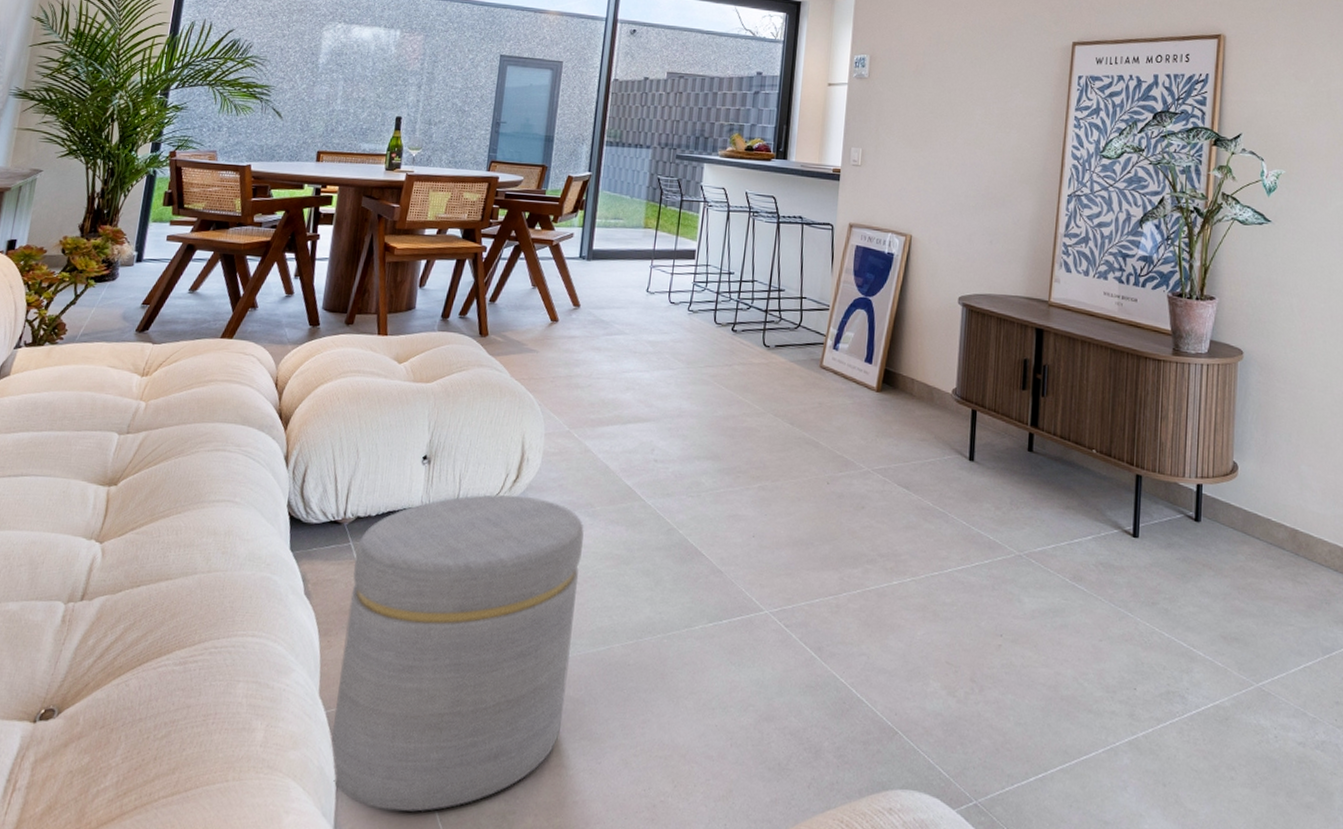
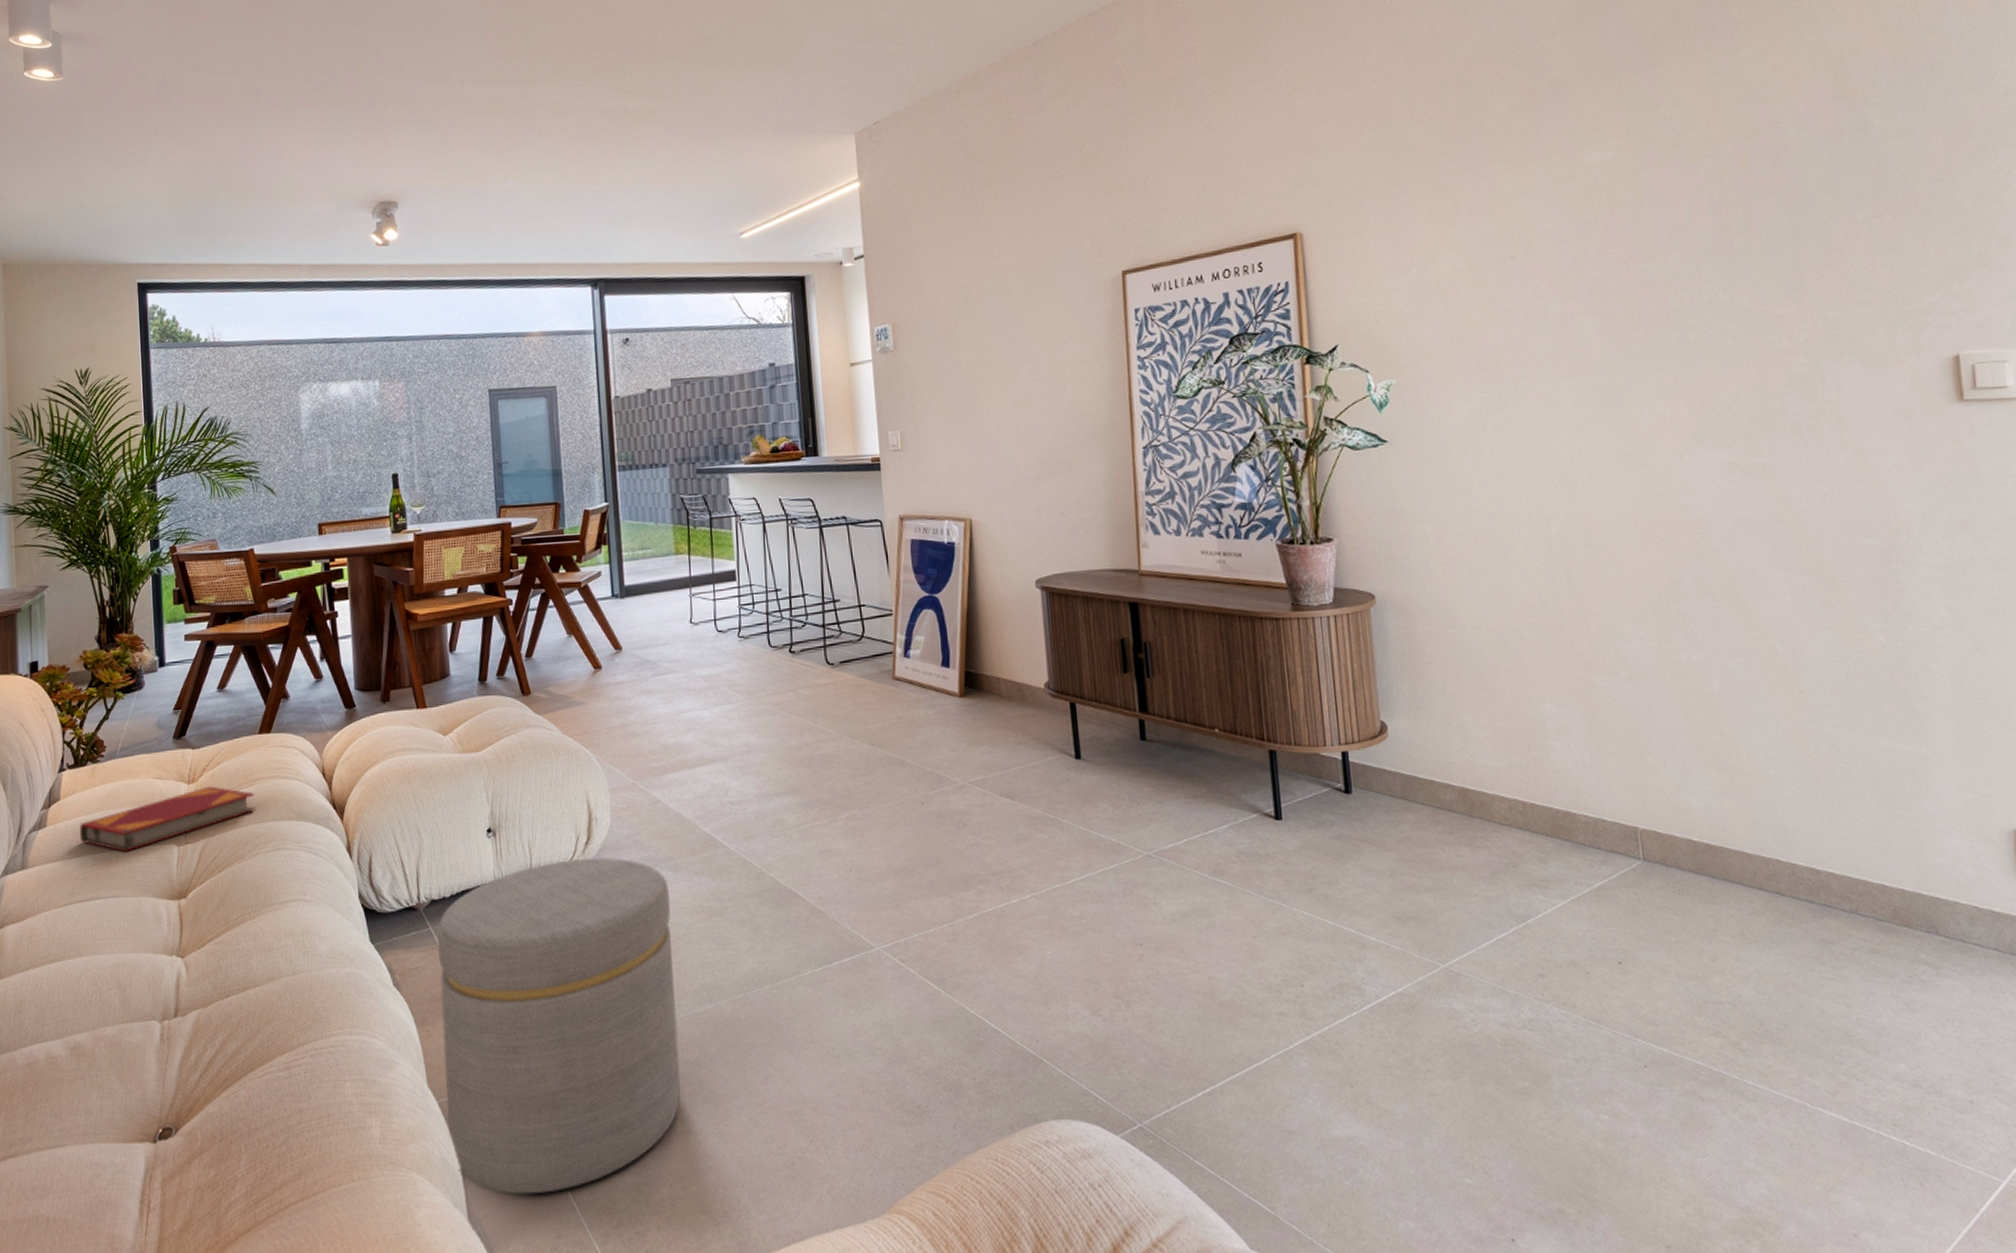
hardback book: none [22,381,205,434] -> present [79,786,255,852]

